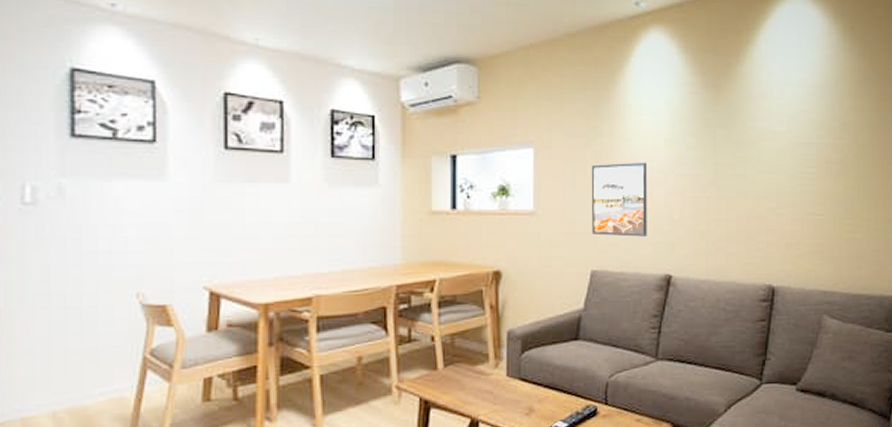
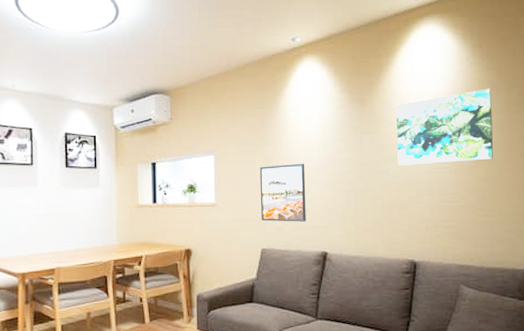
wall art: none [756,79,863,169] -> present [395,88,493,166]

